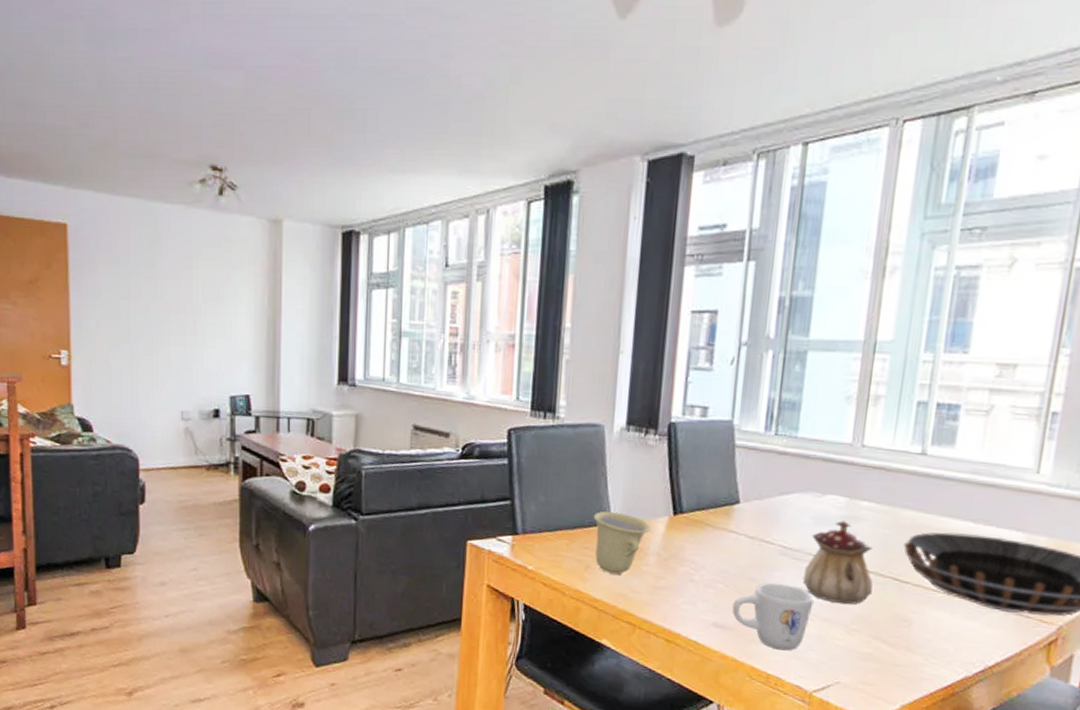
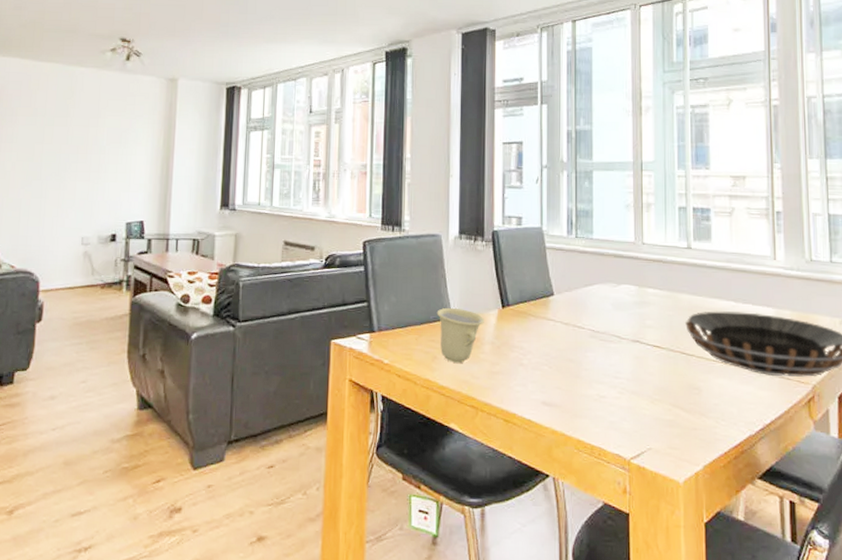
mug: present [732,583,814,651] -> none [556,363,622,423]
teapot: present [802,520,873,605] -> none [610,305,667,378]

